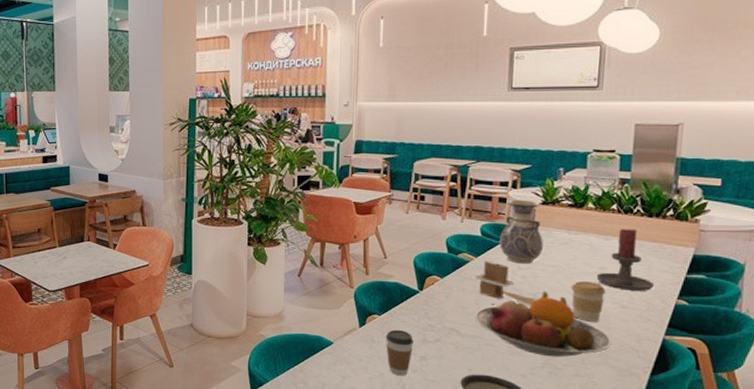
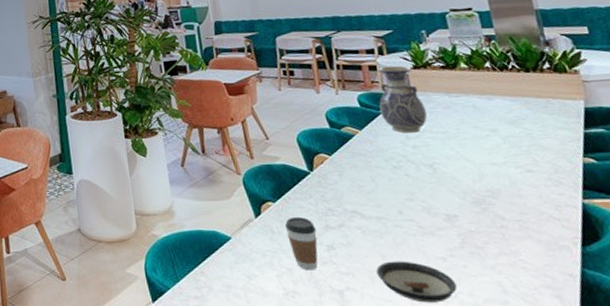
napkin holder: present [474,261,536,306] -> none [363,133,435,182]
fruit bowl: present [475,291,612,357] -> none [373,160,529,235]
coffee cup: present [571,281,606,322] -> none [467,146,508,191]
candle holder: present [596,229,655,291] -> none [490,86,555,152]

